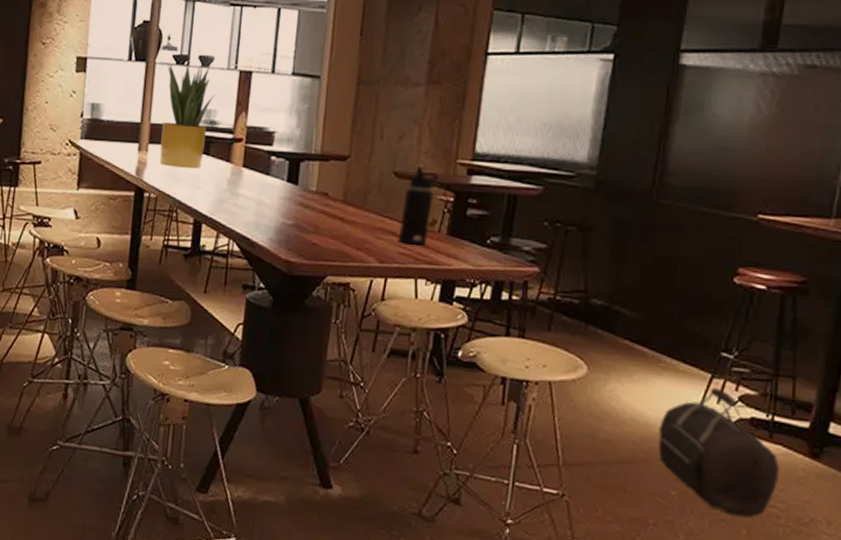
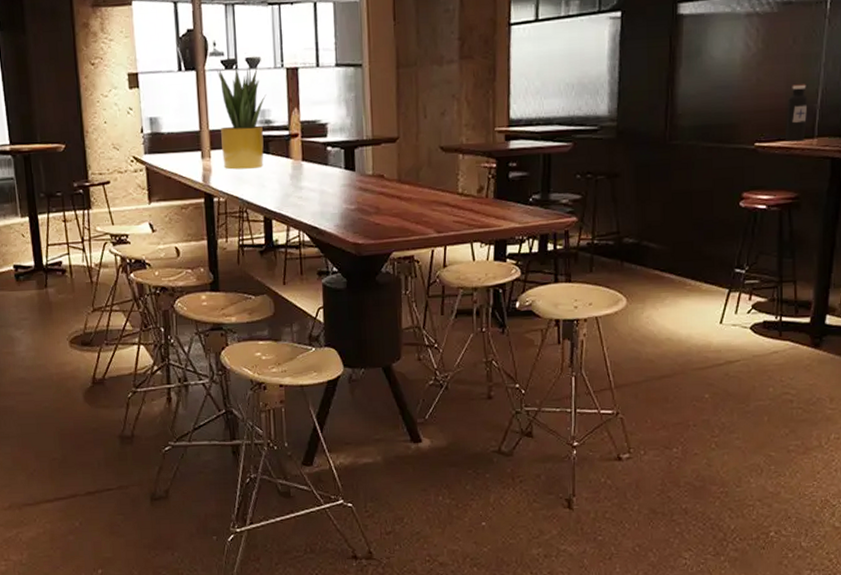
water bottle: present [399,165,438,246] -> none [451,138,480,213]
duffel bag: present [658,387,780,517] -> none [690,300,790,405]
water bottle: none [795,156,827,220] -> present [784,84,808,142]

